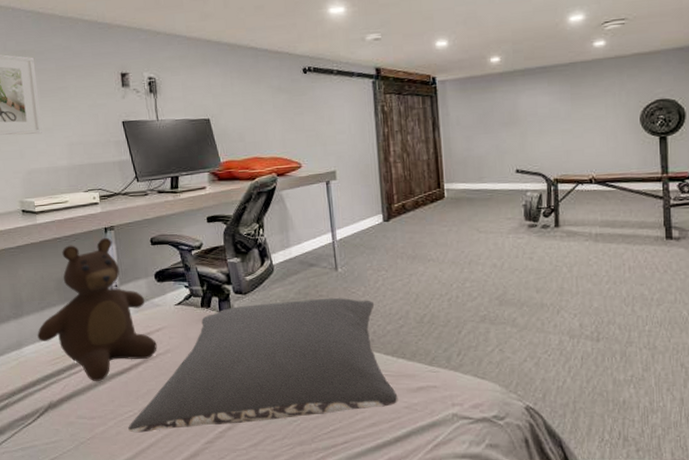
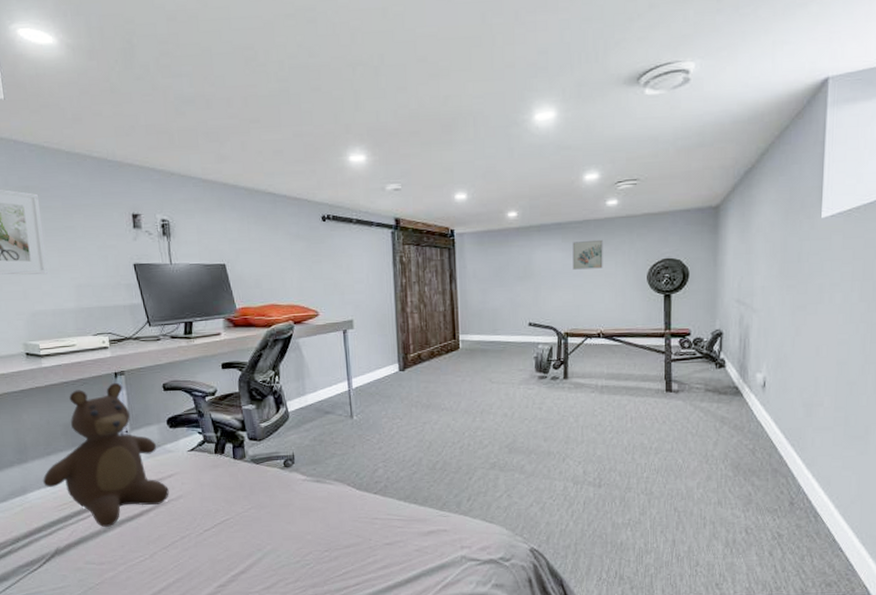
pillow: present [128,298,398,433] -> none [139,445,409,578]
wall art: none [559,81,592,114] -> present [572,239,603,270]

